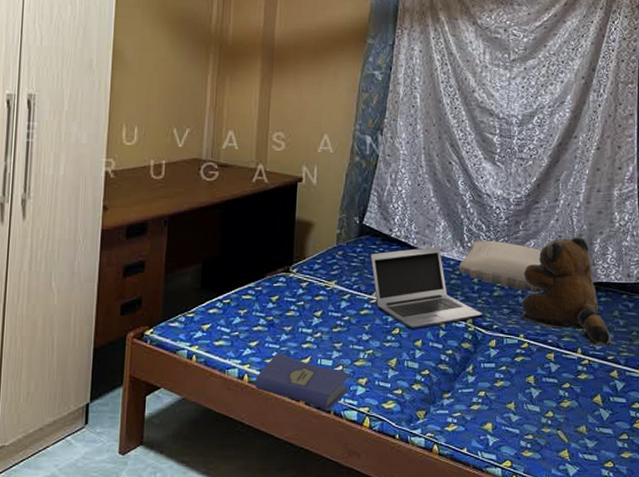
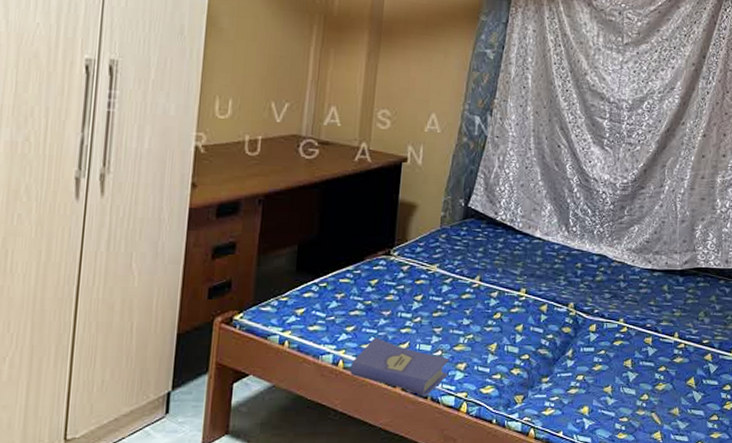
laptop: present [370,246,483,330] -> none [474,230,585,315]
pillow: present [458,240,544,293] -> none [562,224,645,278]
teddy bear: present [520,236,612,346] -> none [620,222,708,331]

